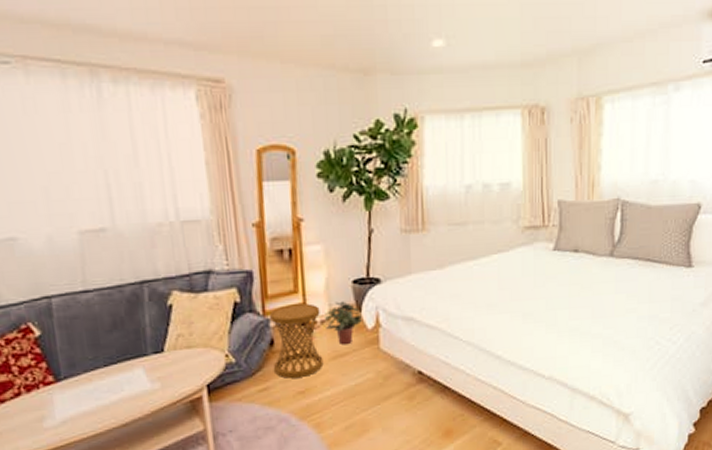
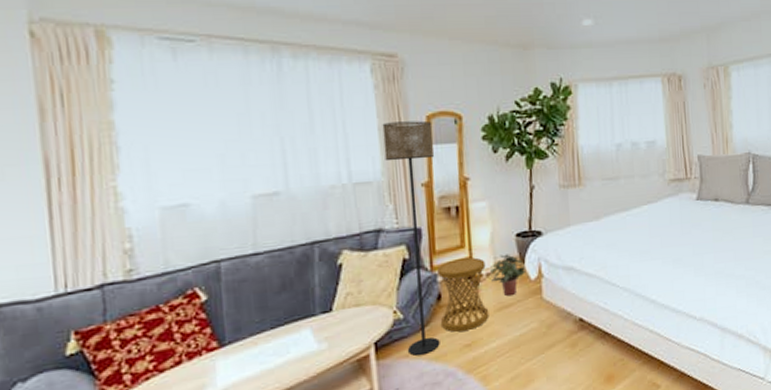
floor lamp: none [210,155,273,401] -> present [382,120,440,356]

